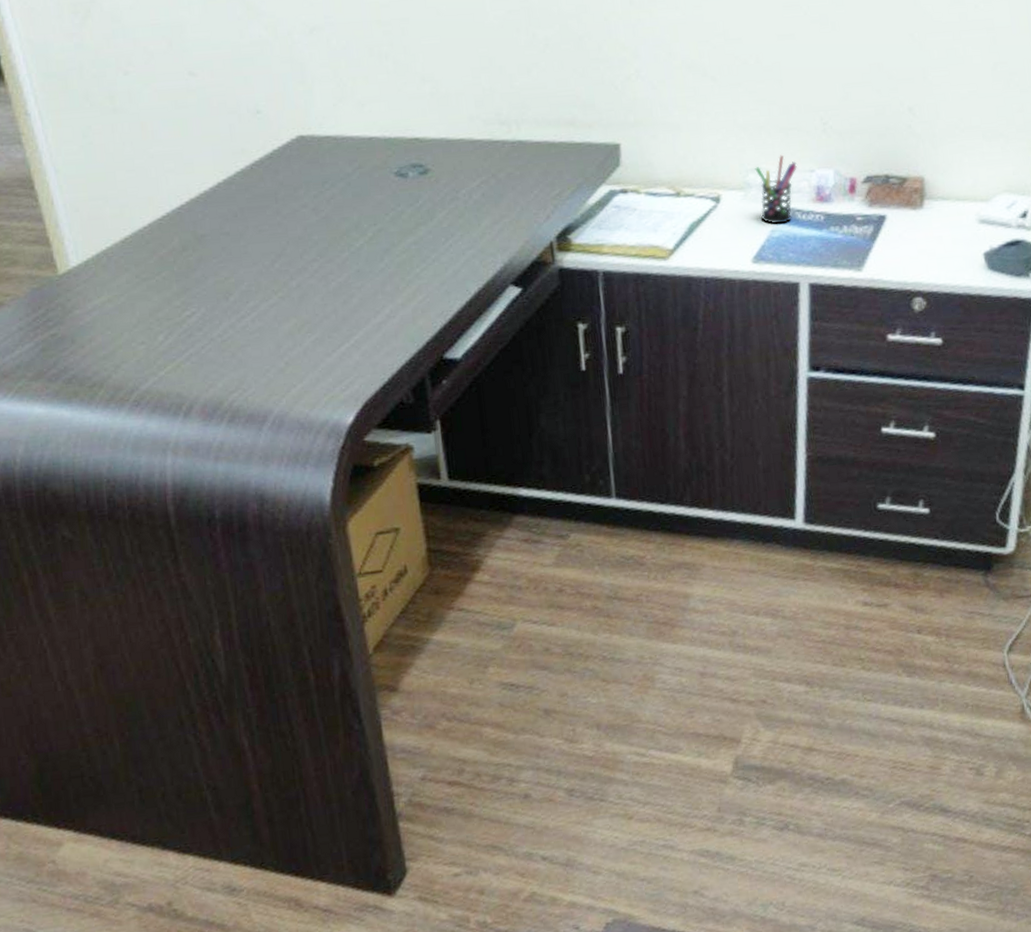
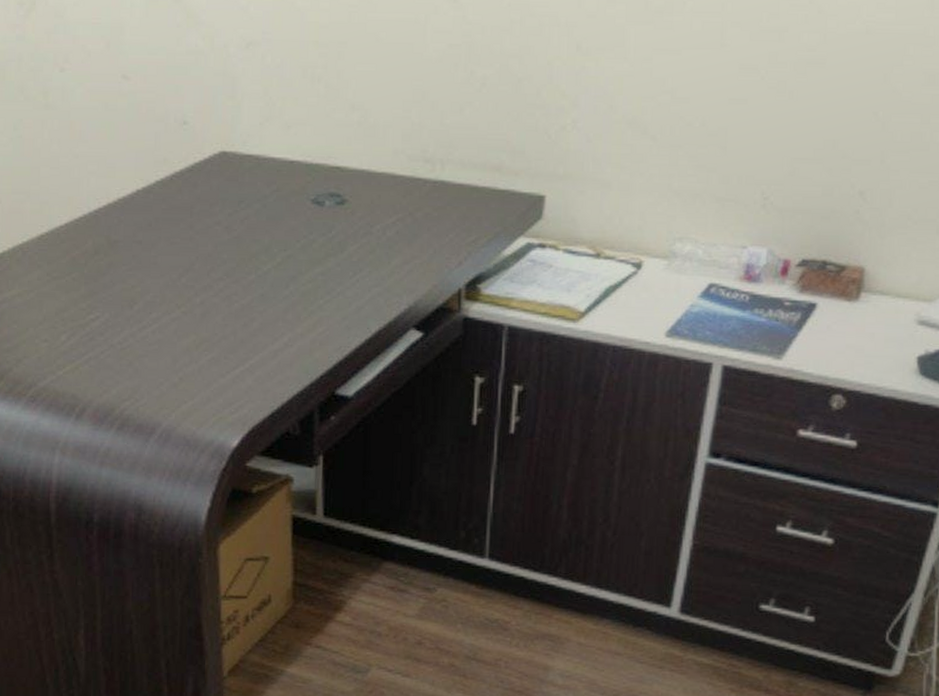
pen holder: present [755,155,797,224] -> none [682,226,729,299]

